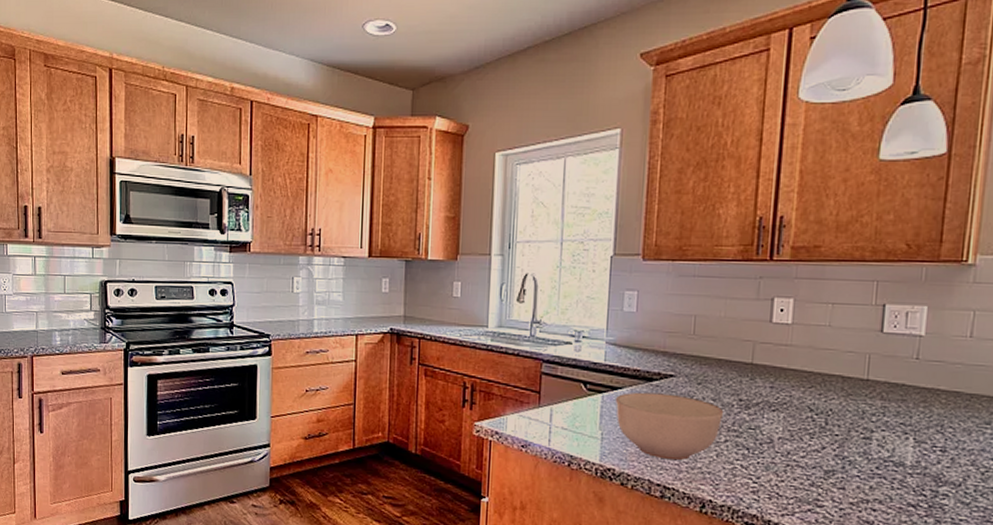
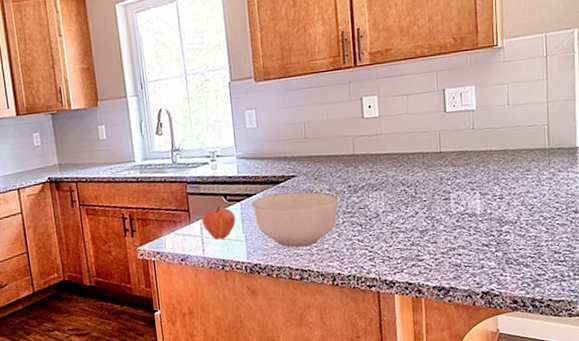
fruit: none [553,391,594,432] -> present [202,203,236,240]

